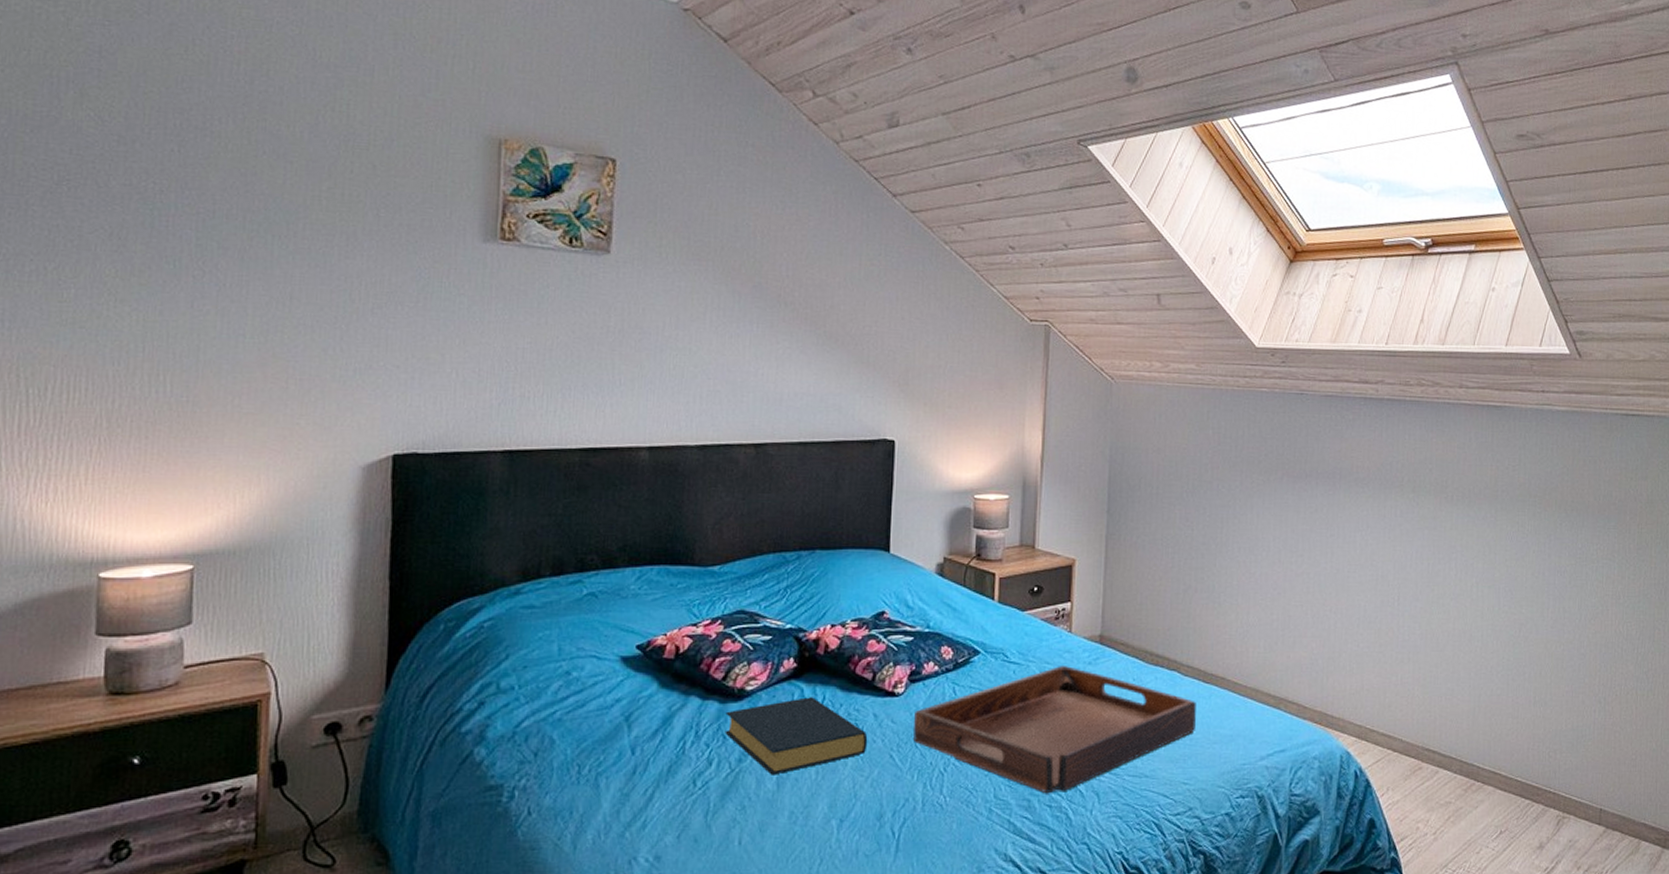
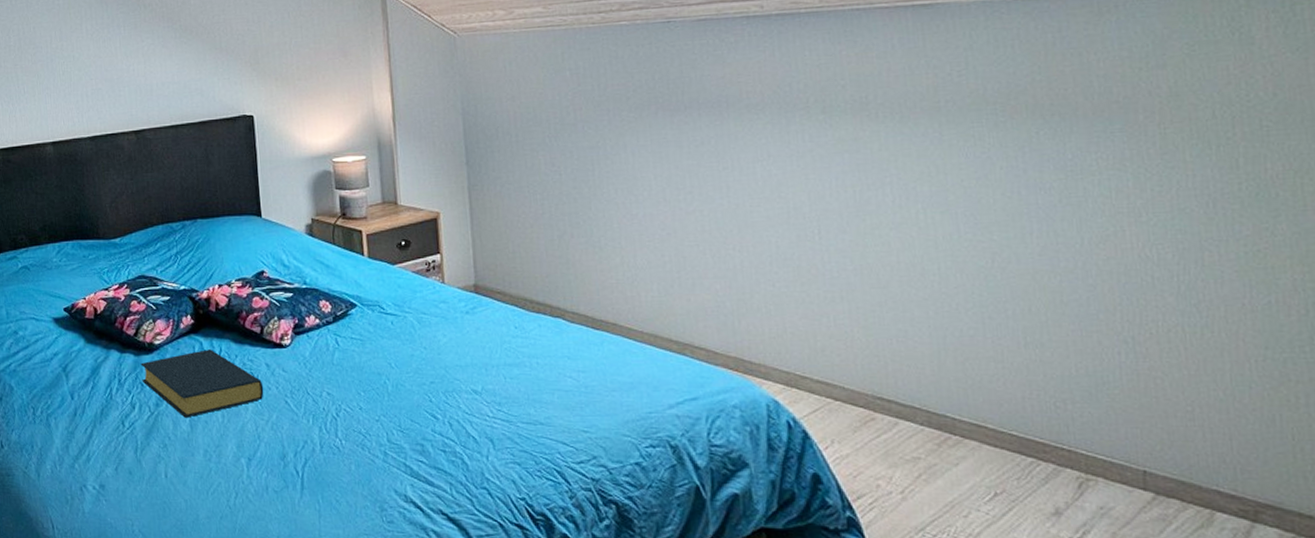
serving tray: present [913,665,1196,793] -> none [302,315,590,438]

